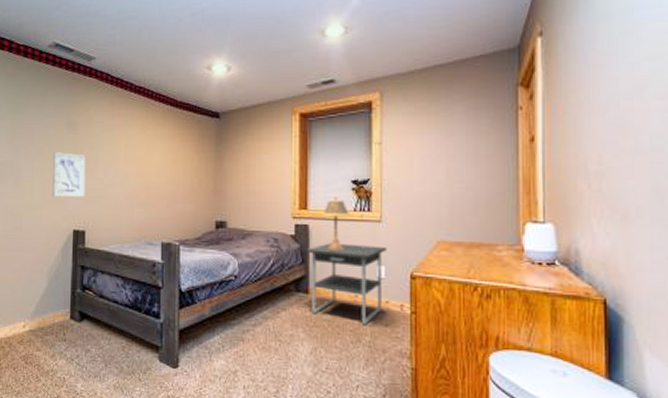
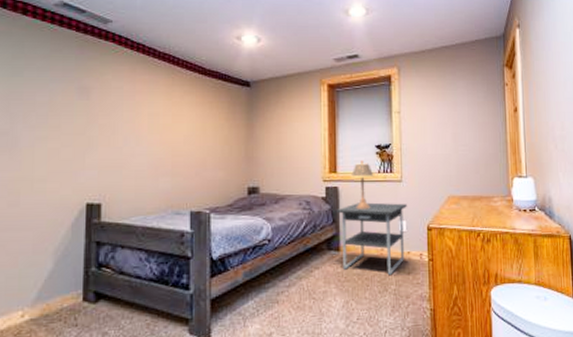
wall art: present [53,152,86,197] -> none [60,120,102,168]

